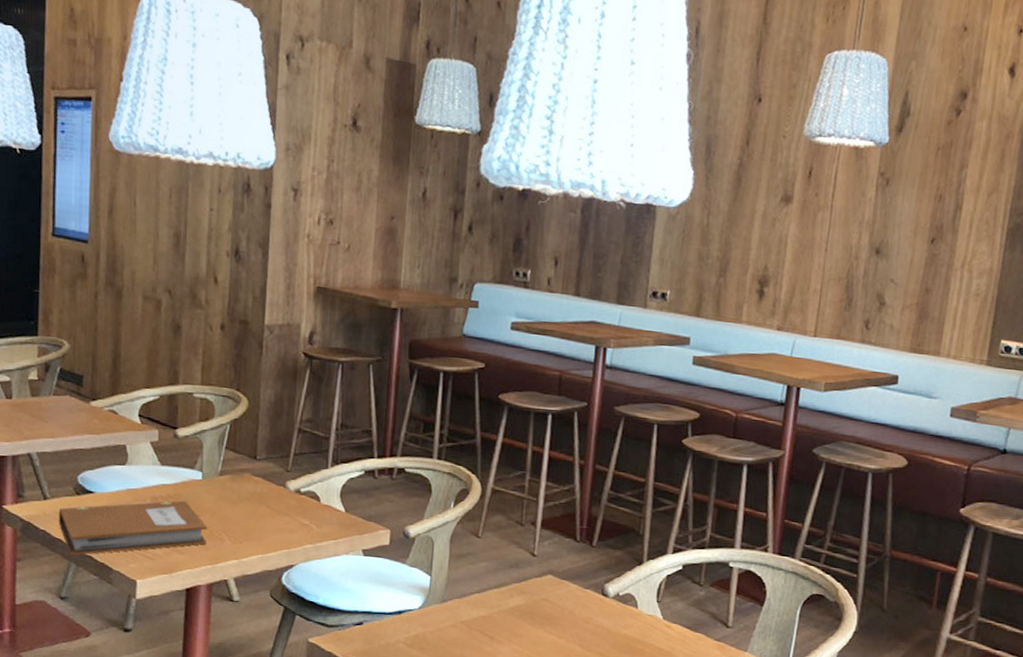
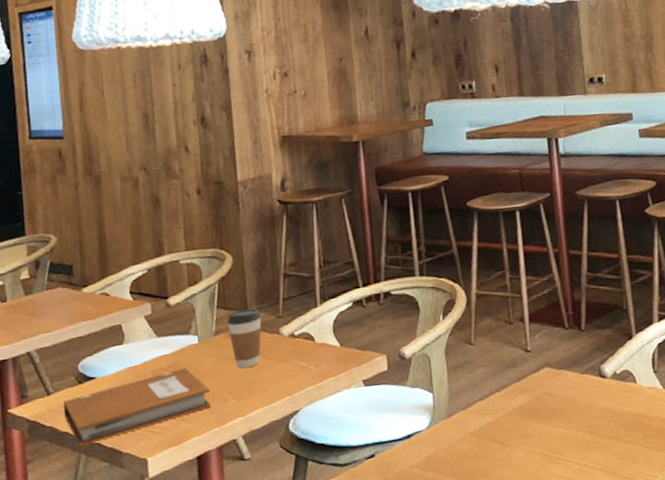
coffee cup: none [234,455,270,514] -> present [227,308,262,369]

